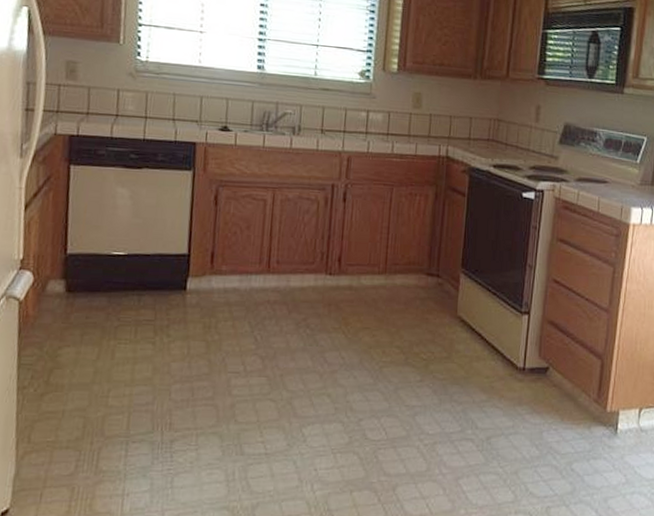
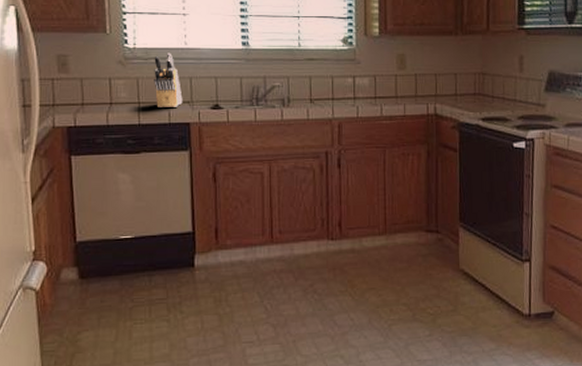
knife block: none [163,69,192,125] -> present [154,53,183,107]

